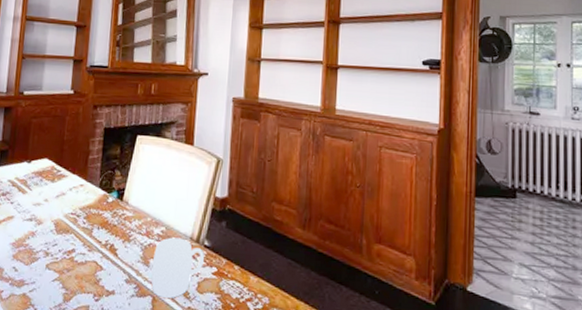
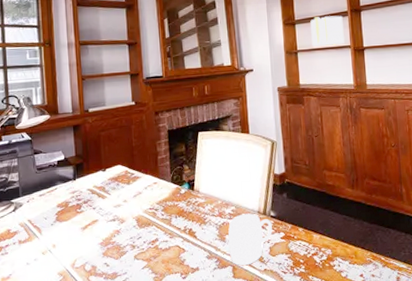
books: none [278,23,318,59] -> present [310,15,345,47]

